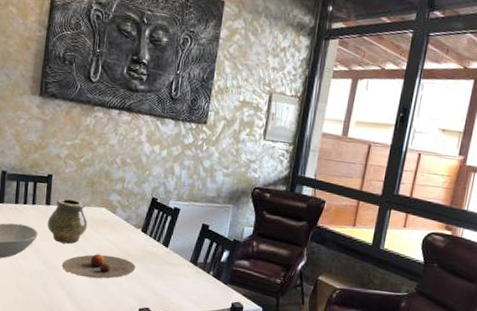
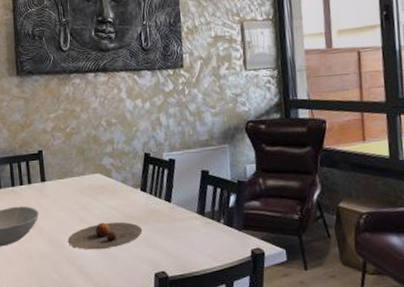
vase: present [47,198,88,244] -> none [45,170,86,218]

